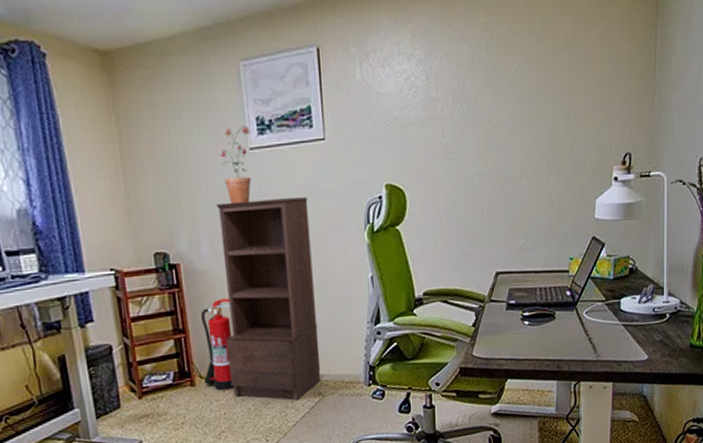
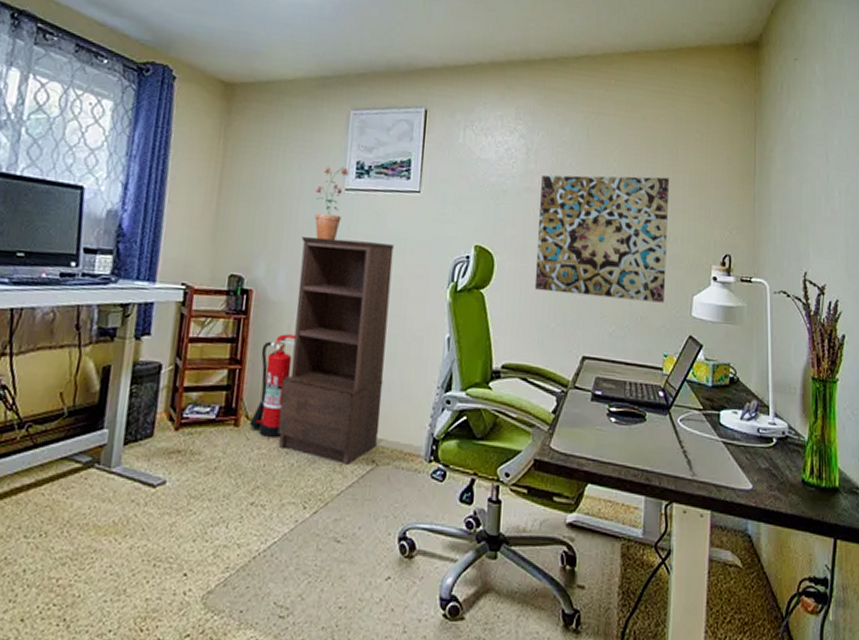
wall art: none [444,83,571,219] -> present [534,175,670,303]

